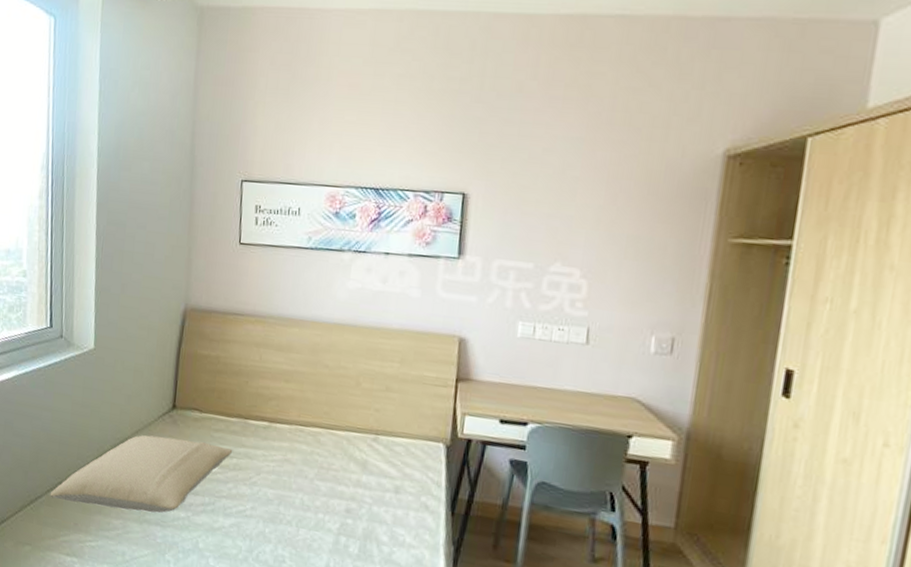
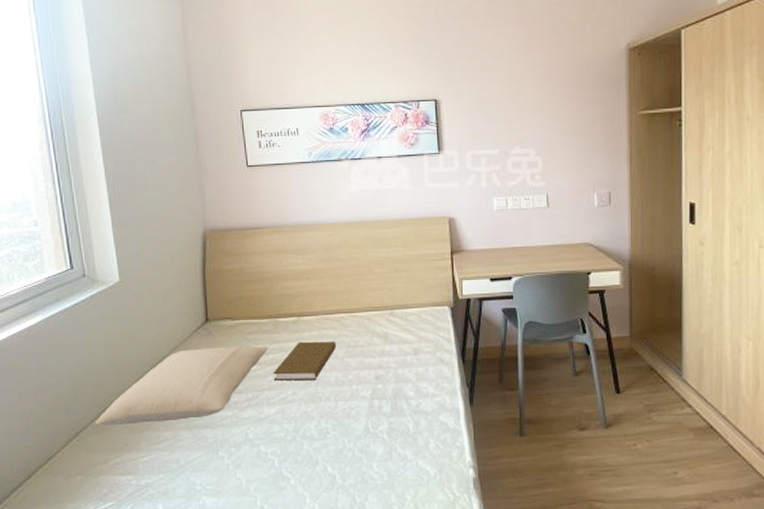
book: none [233,450,307,498] -> present [273,341,336,381]

